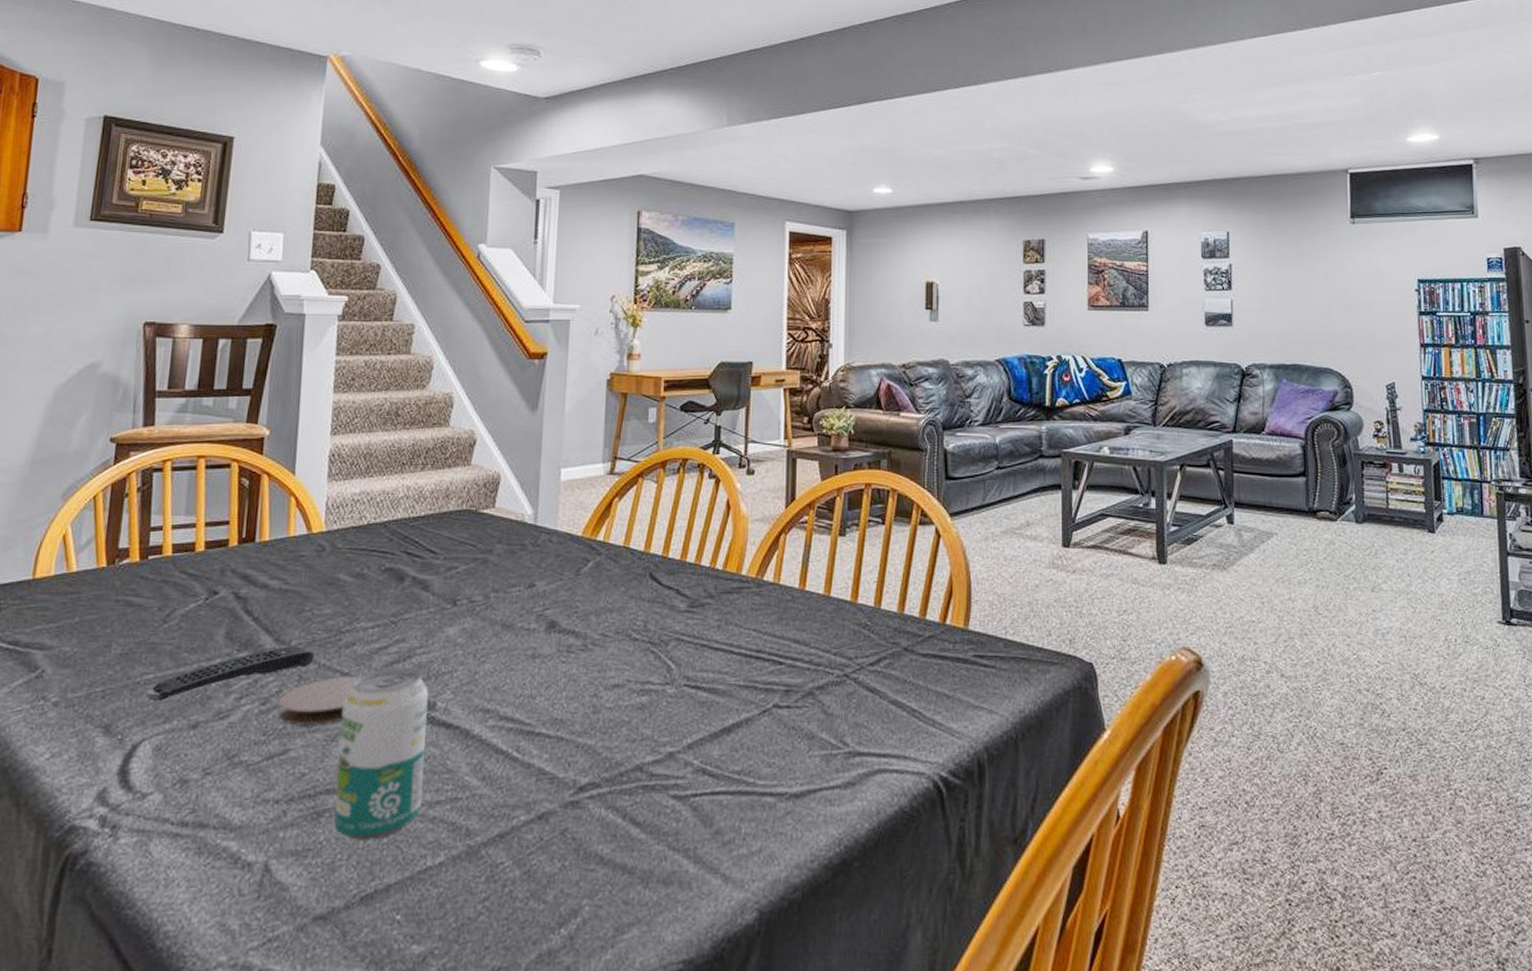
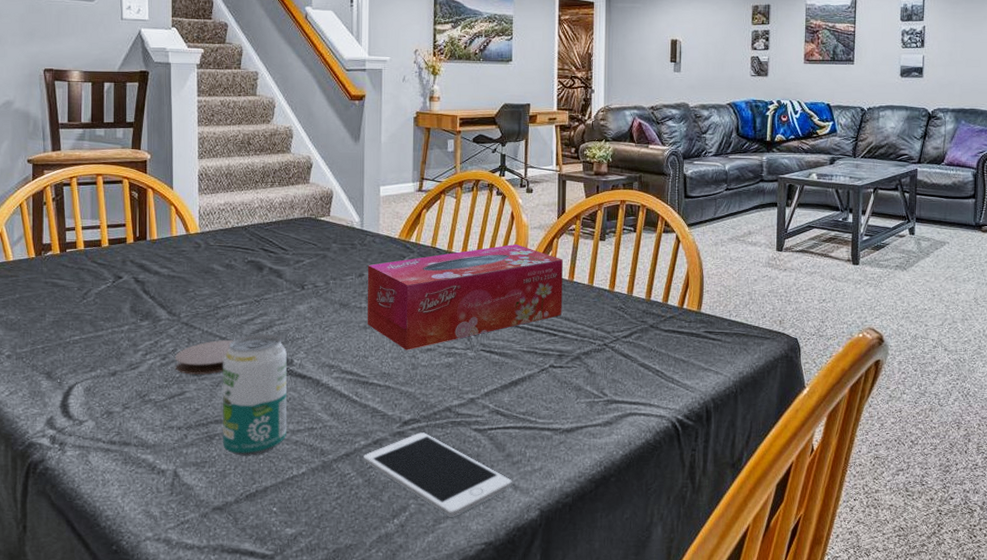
remote control: present [146,646,314,702] -> none [75,317,199,356]
cell phone: none [523,802,722,924] -> present [364,432,512,517]
tissue box: none [536,541,792,687] -> present [367,243,563,350]

